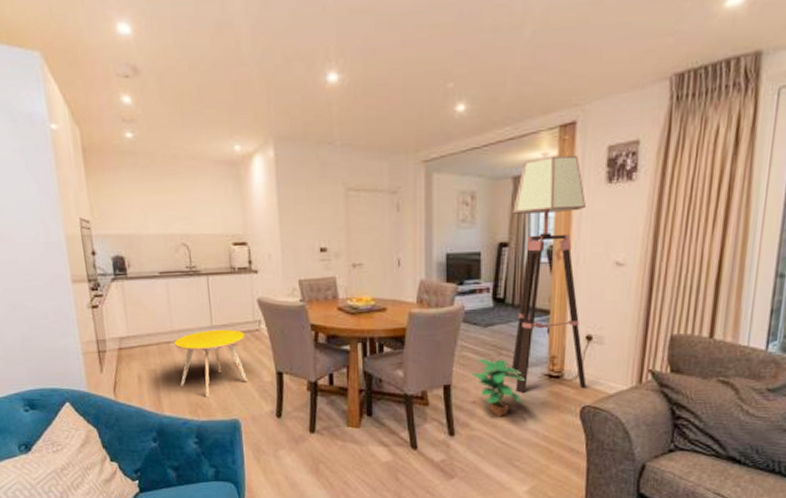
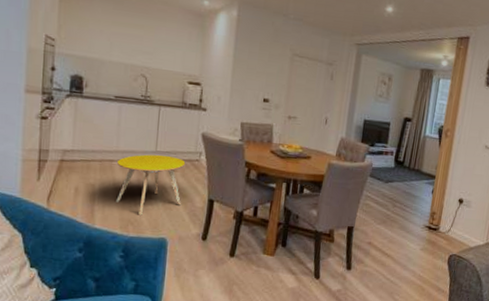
potted plant: present [471,359,526,418] -> none [371,208,412,258]
floor lamp: present [511,155,587,393] -> none [402,58,470,241]

